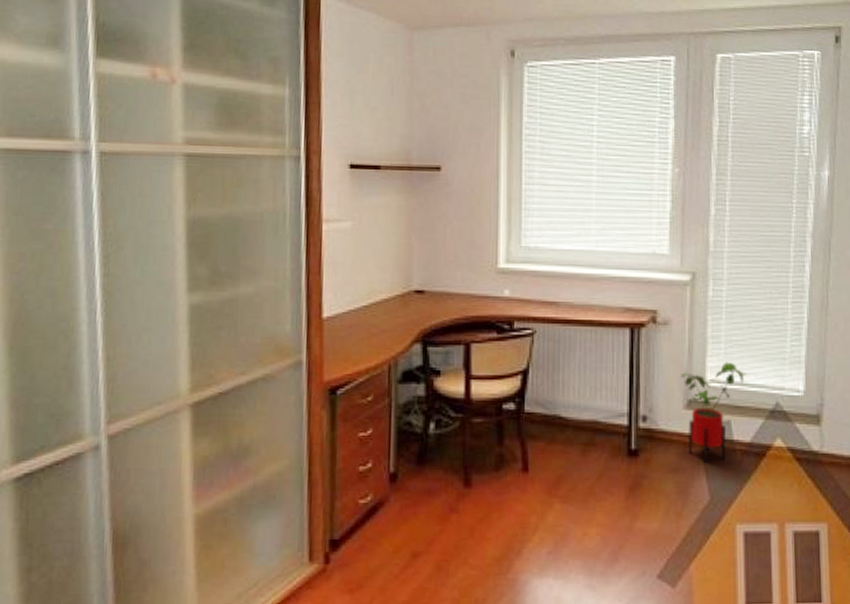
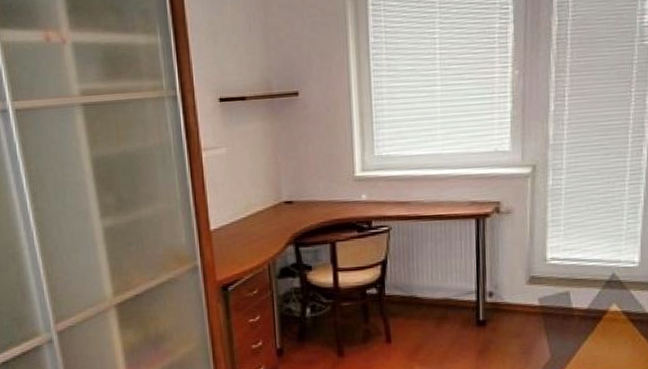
house plant: present [681,362,746,462] -> none [523,241,584,328]

